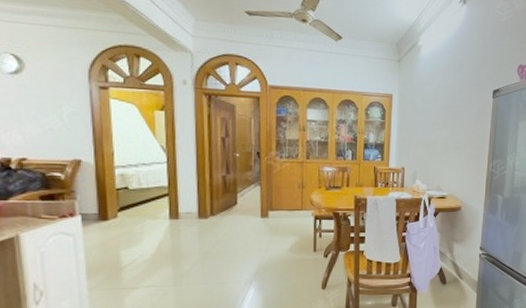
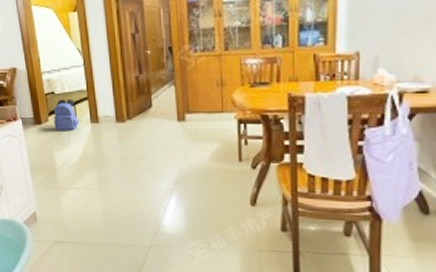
backpack: none [124,195,156,228] -> present [53,99,80,131]

